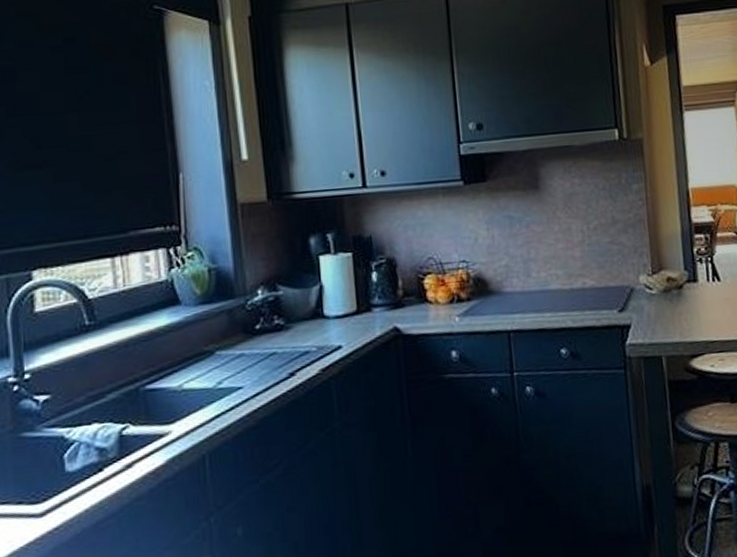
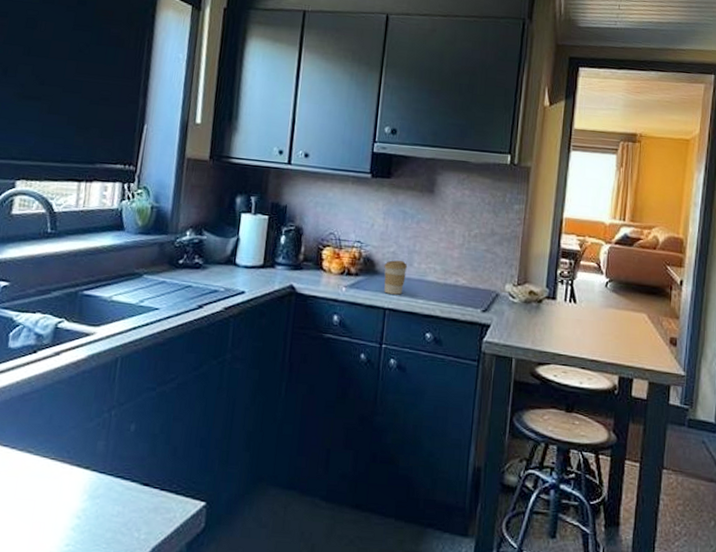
coffee cup: none [498,273,526,314] -> present [384,260,408,295]

